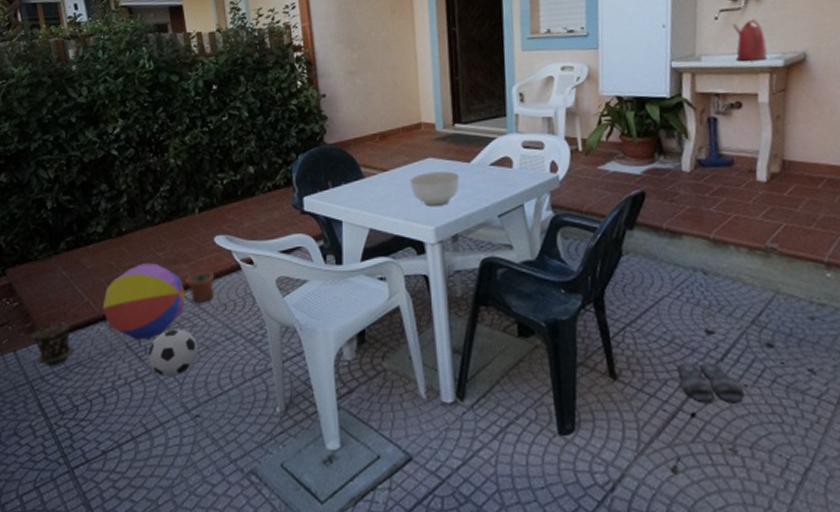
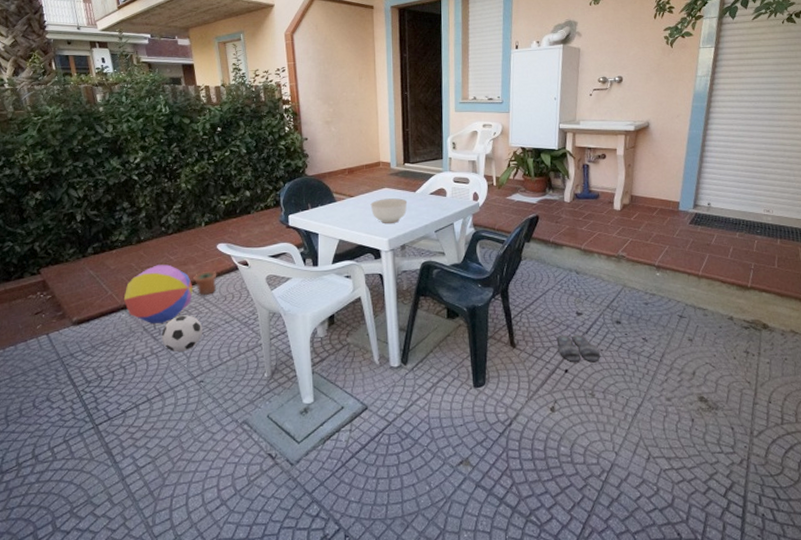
flower pot: present [31,322,75,366] -> none [62,311,100,346]
watering can: present [732,19,768,62] -> none [601,96,624,127]

